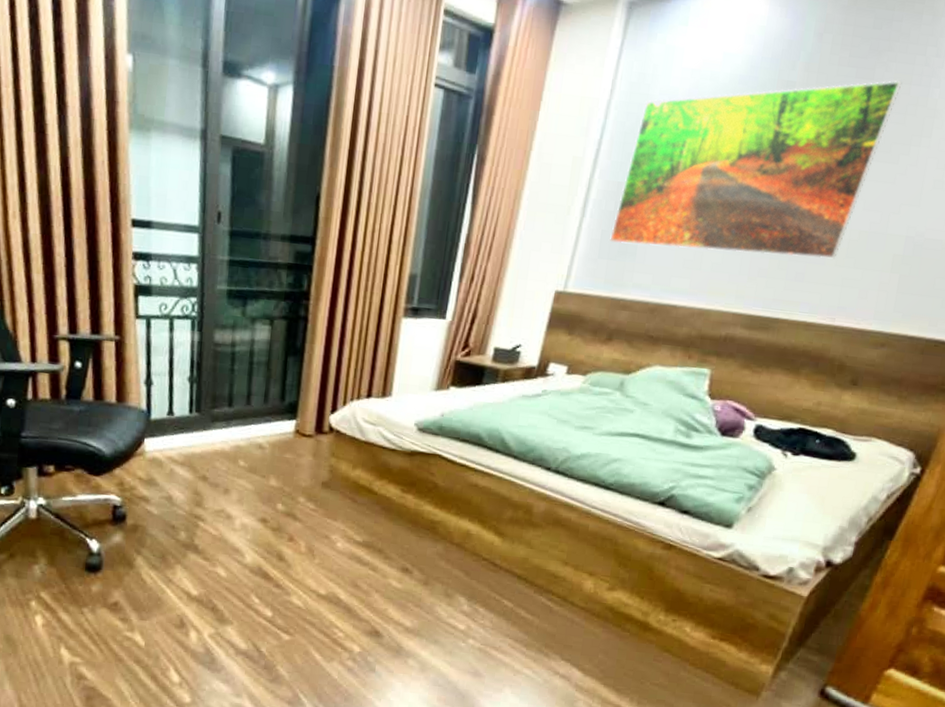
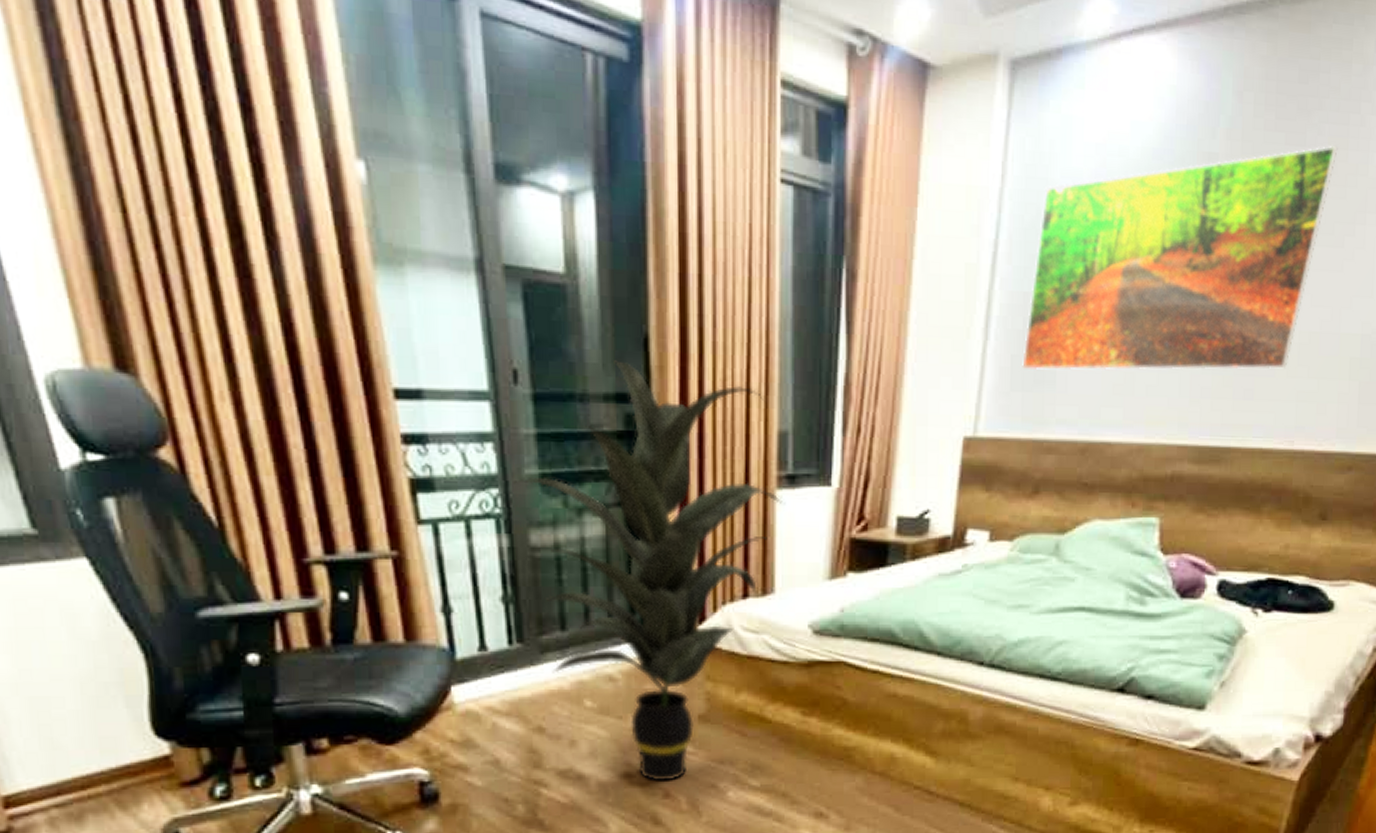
indoor plant: none [208,211,409,529] -> present [513,360,786,782]

